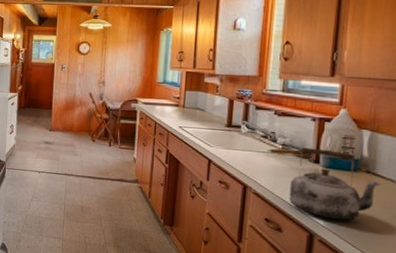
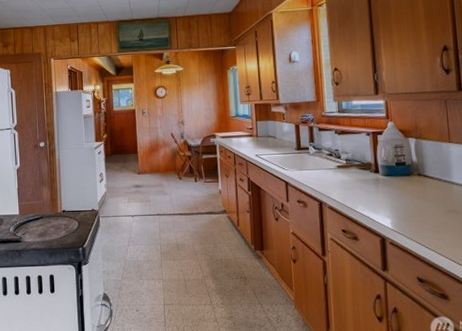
kettle: present [289,146,381,221] -> none [358,159,432,222]

